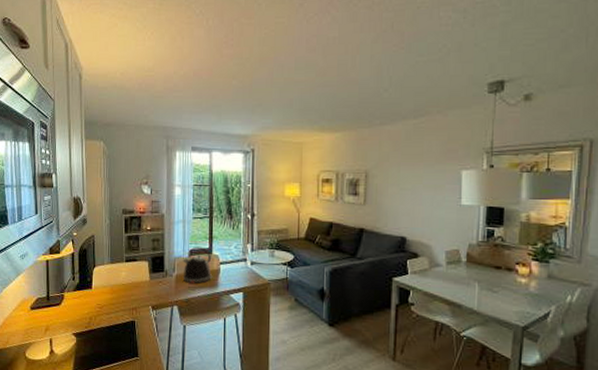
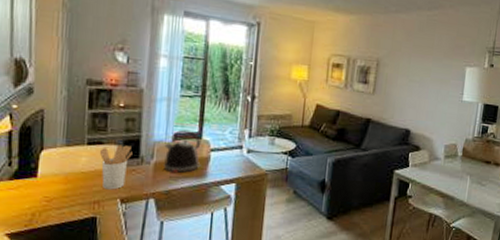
utensil holder: none [134,261,159,299] -> present [99,145,133,190]

